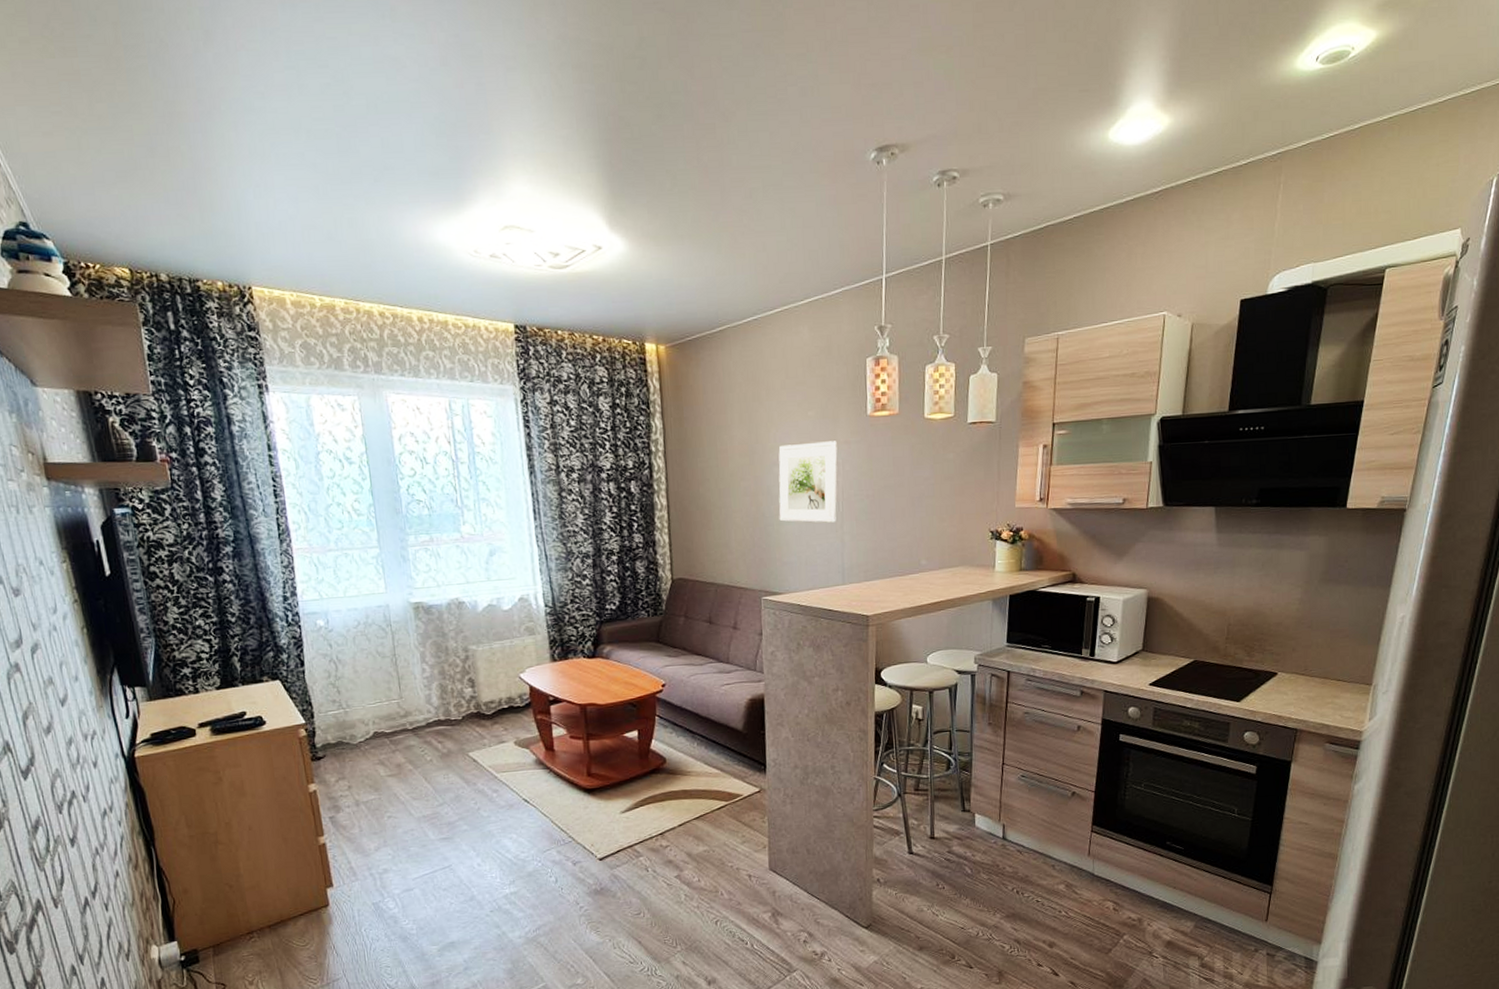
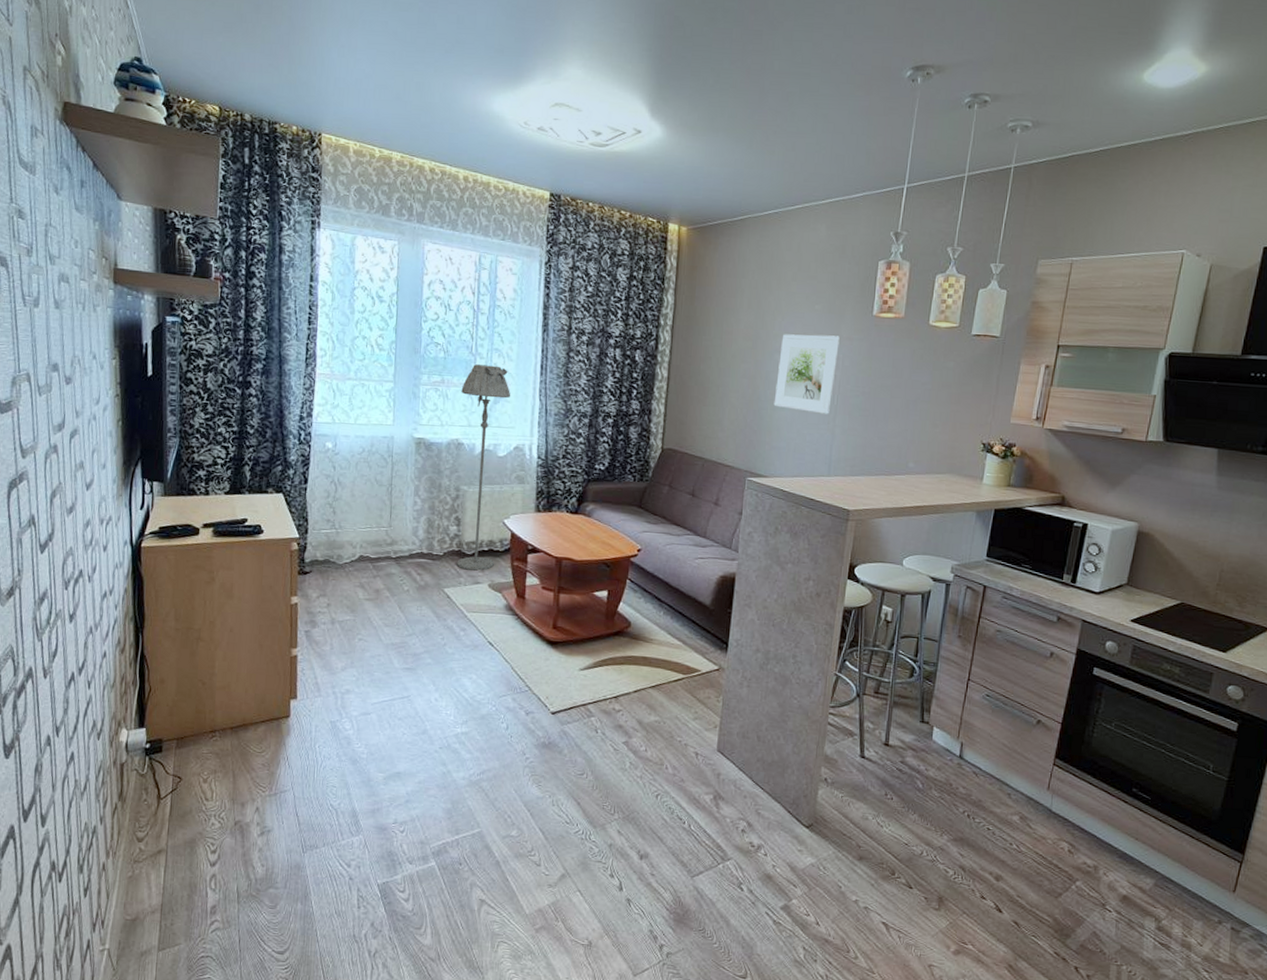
floor lamp: none [453,516,517,731] -> present [457,364,510,571]

